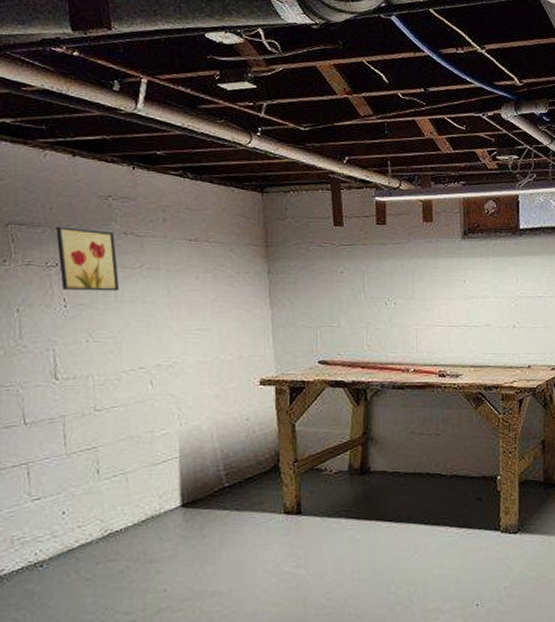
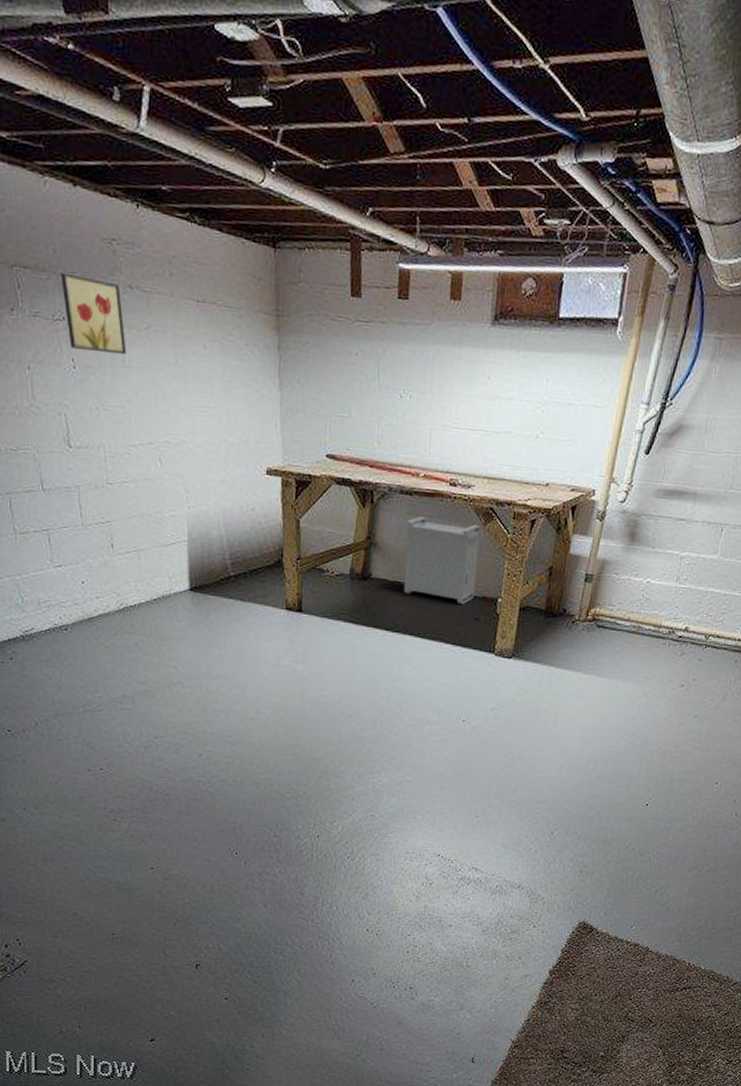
storage bin: none [402,408,474,487] -> present [403,516,481,605]

